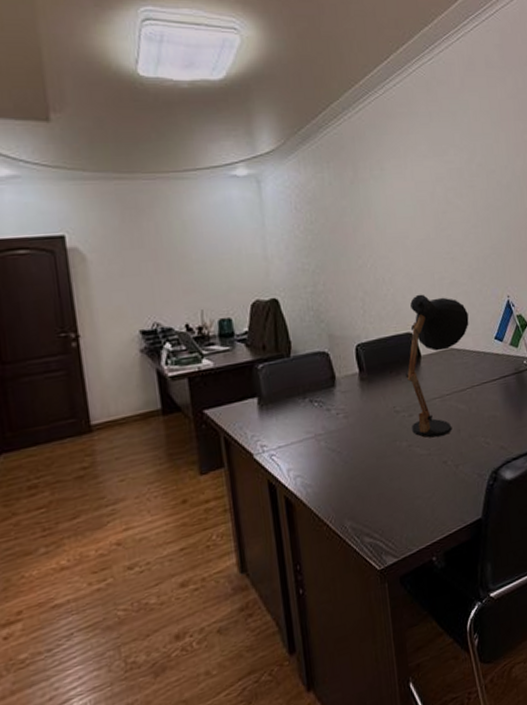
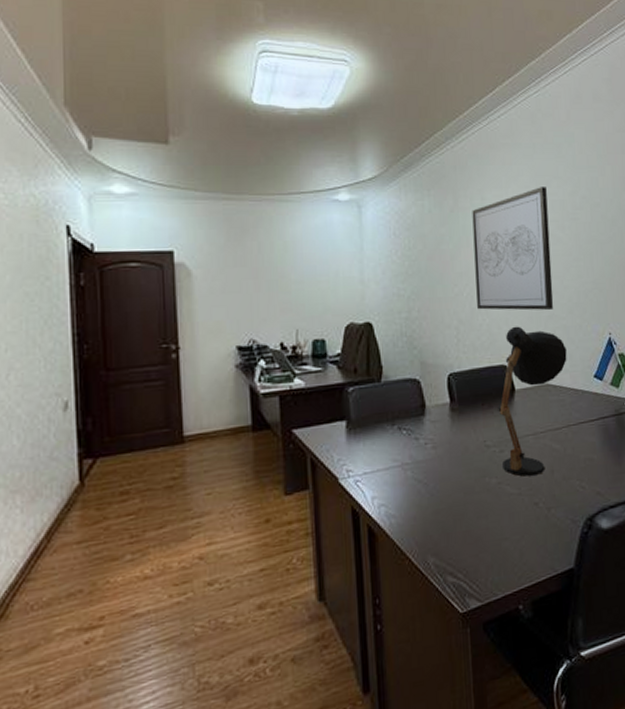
wall art: none [372,155,455,280] -> present [472,187,554,311]

